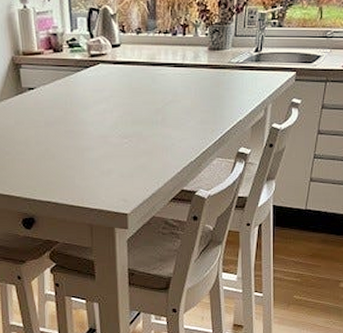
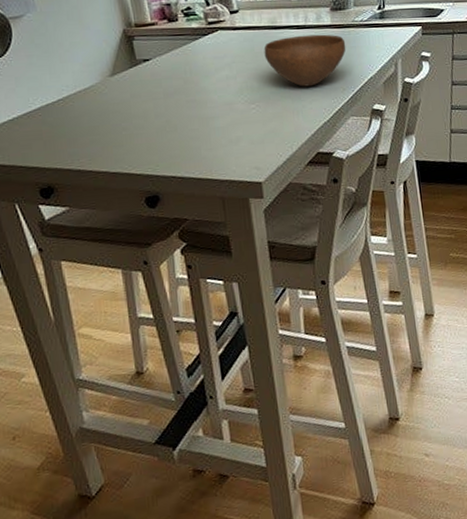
bowl: none [141,74,220,125] -> present [264,34,346,87]

